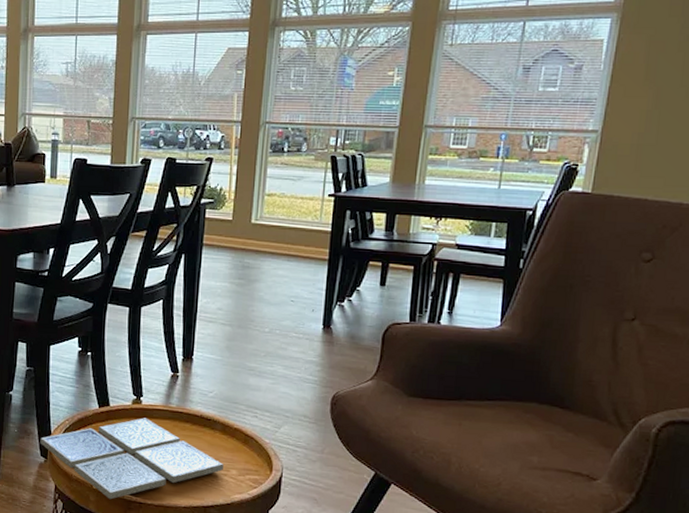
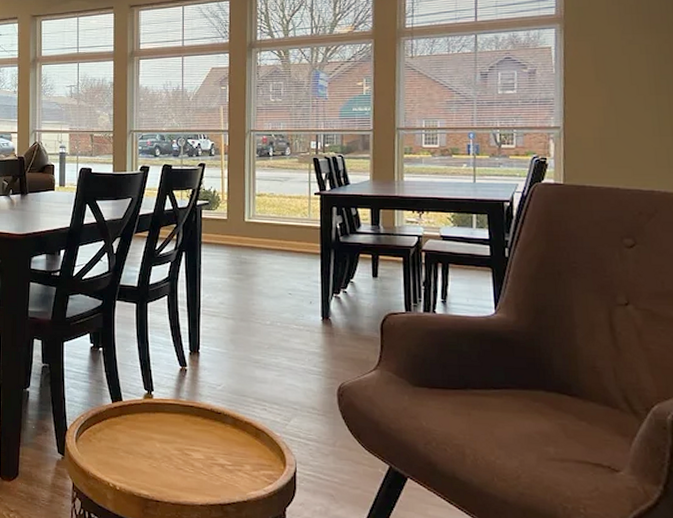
drink coaster: present [40,417,223,500] -> none [57,412,237,498]

